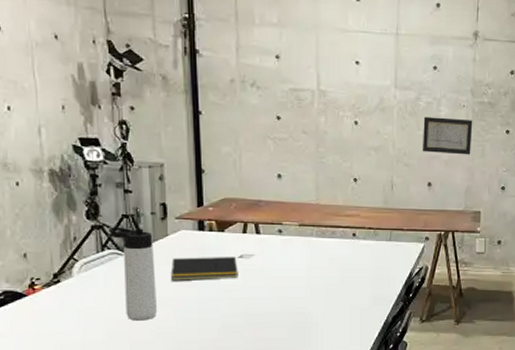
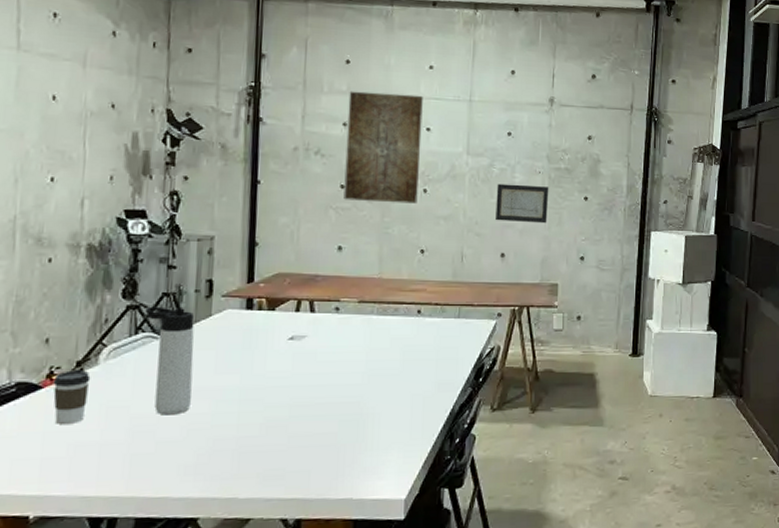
coffee cup: none [35,281,68,328] -> present [52,370,91,426]
notepad: present [171,257,238,281] -> none [211,339,288,367]
wall art: none [280,23,351,135] -> present [343,91,423,204]

